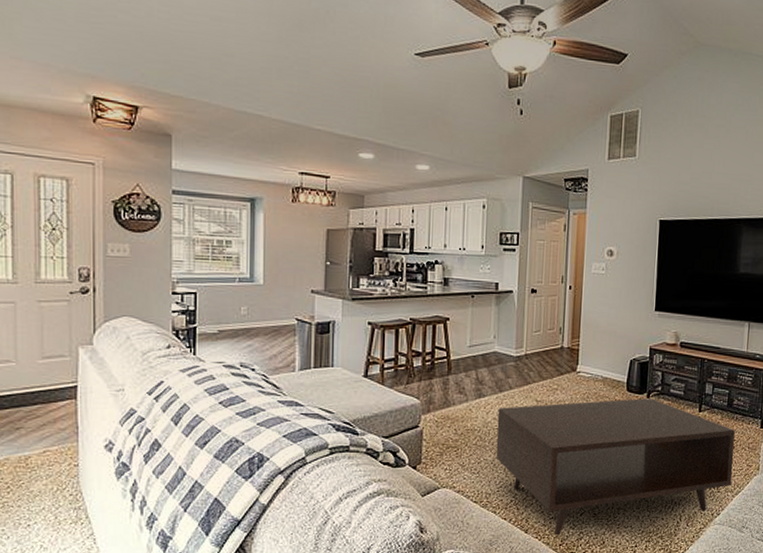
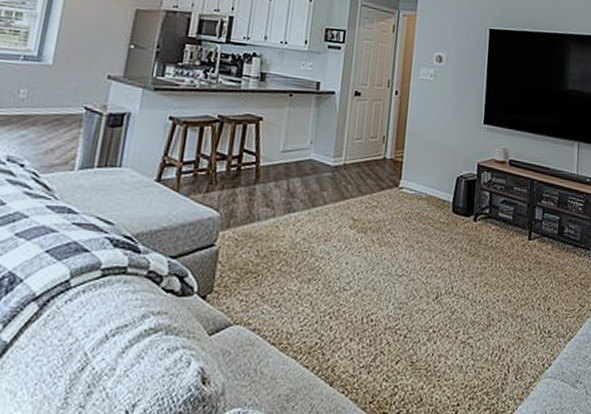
coffee table: present [495,398,735,536] -> none [302,221,566,390]

